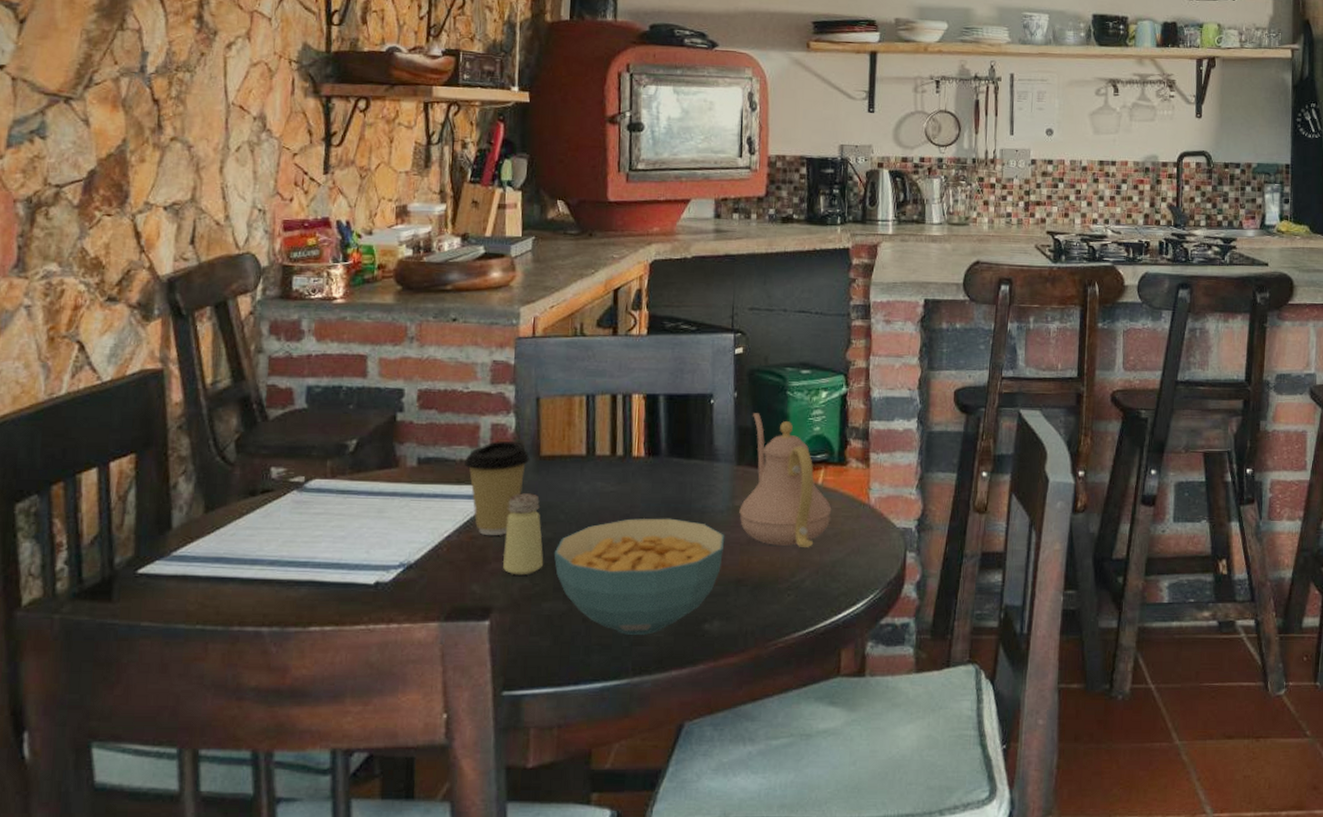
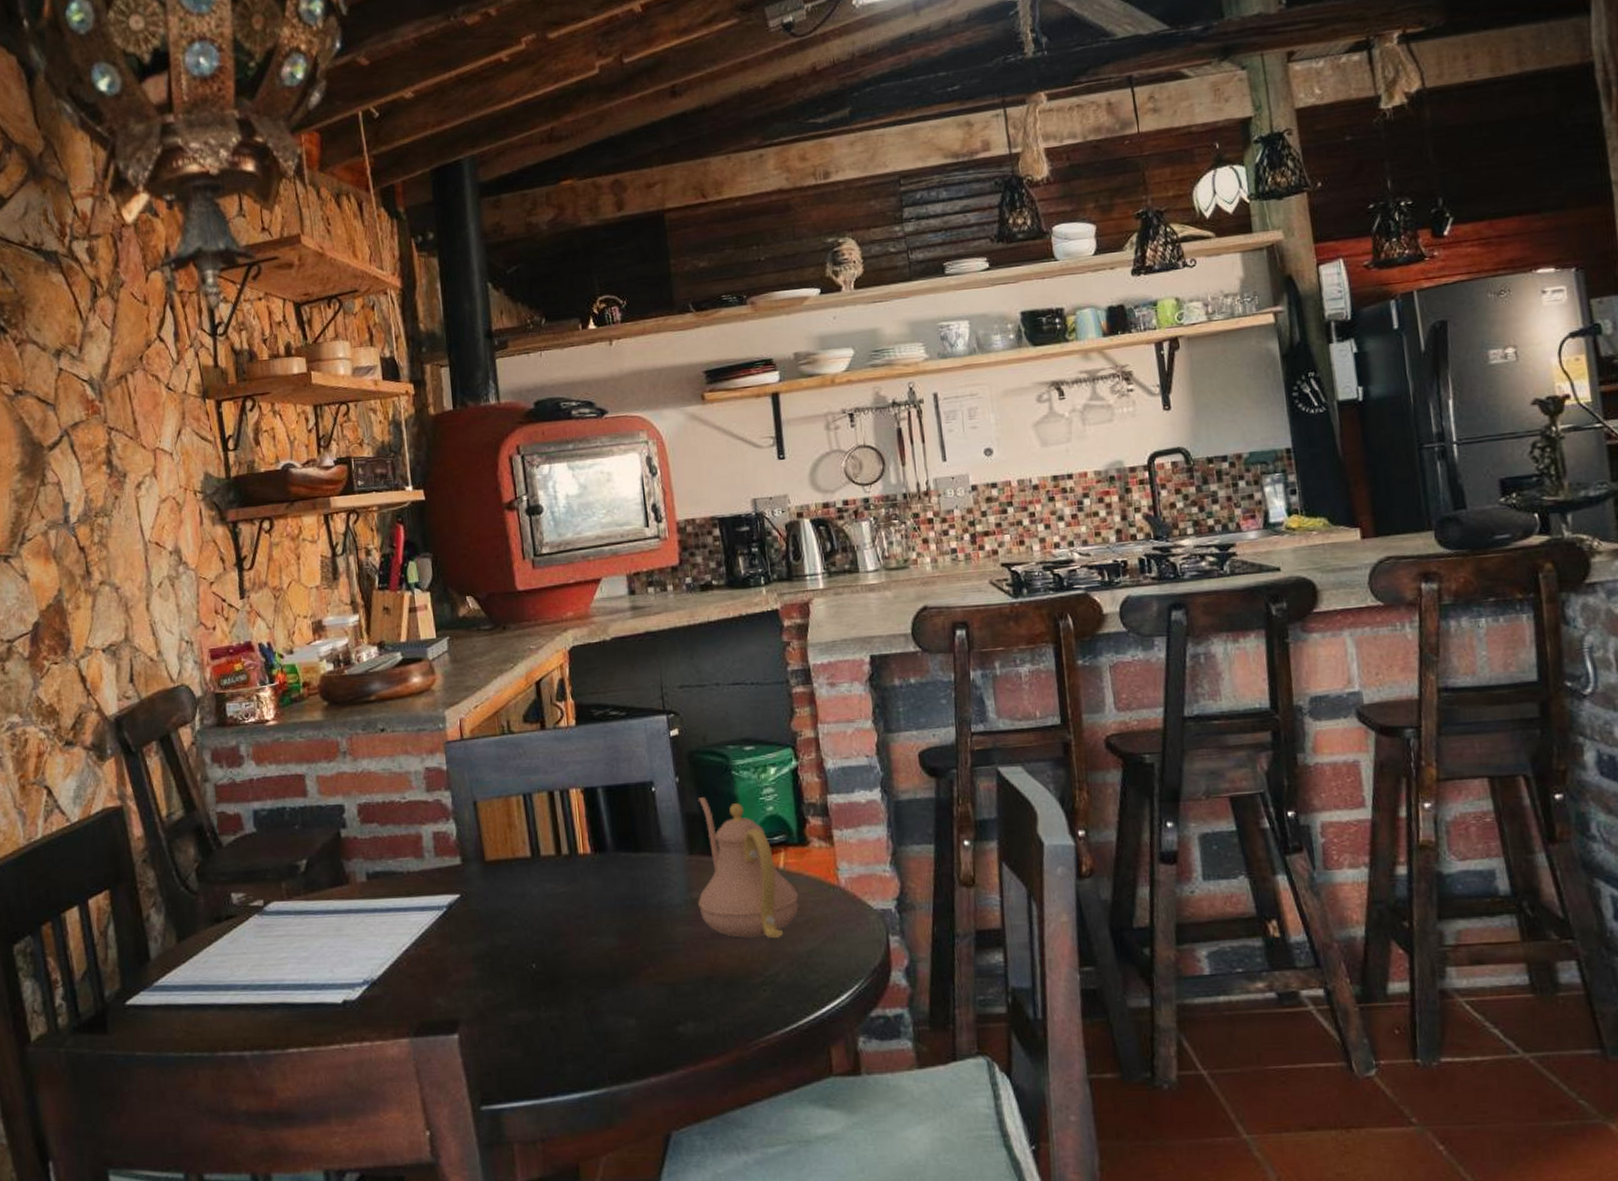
coffee cup: present [464,441,530,536] -> none [412,848,476,948]
saltshaker: present [502,493,544,575] -> none [460,900,504,986]
cereal bowl: present [553,518,725,635] -> none [512,916,688,1042]

